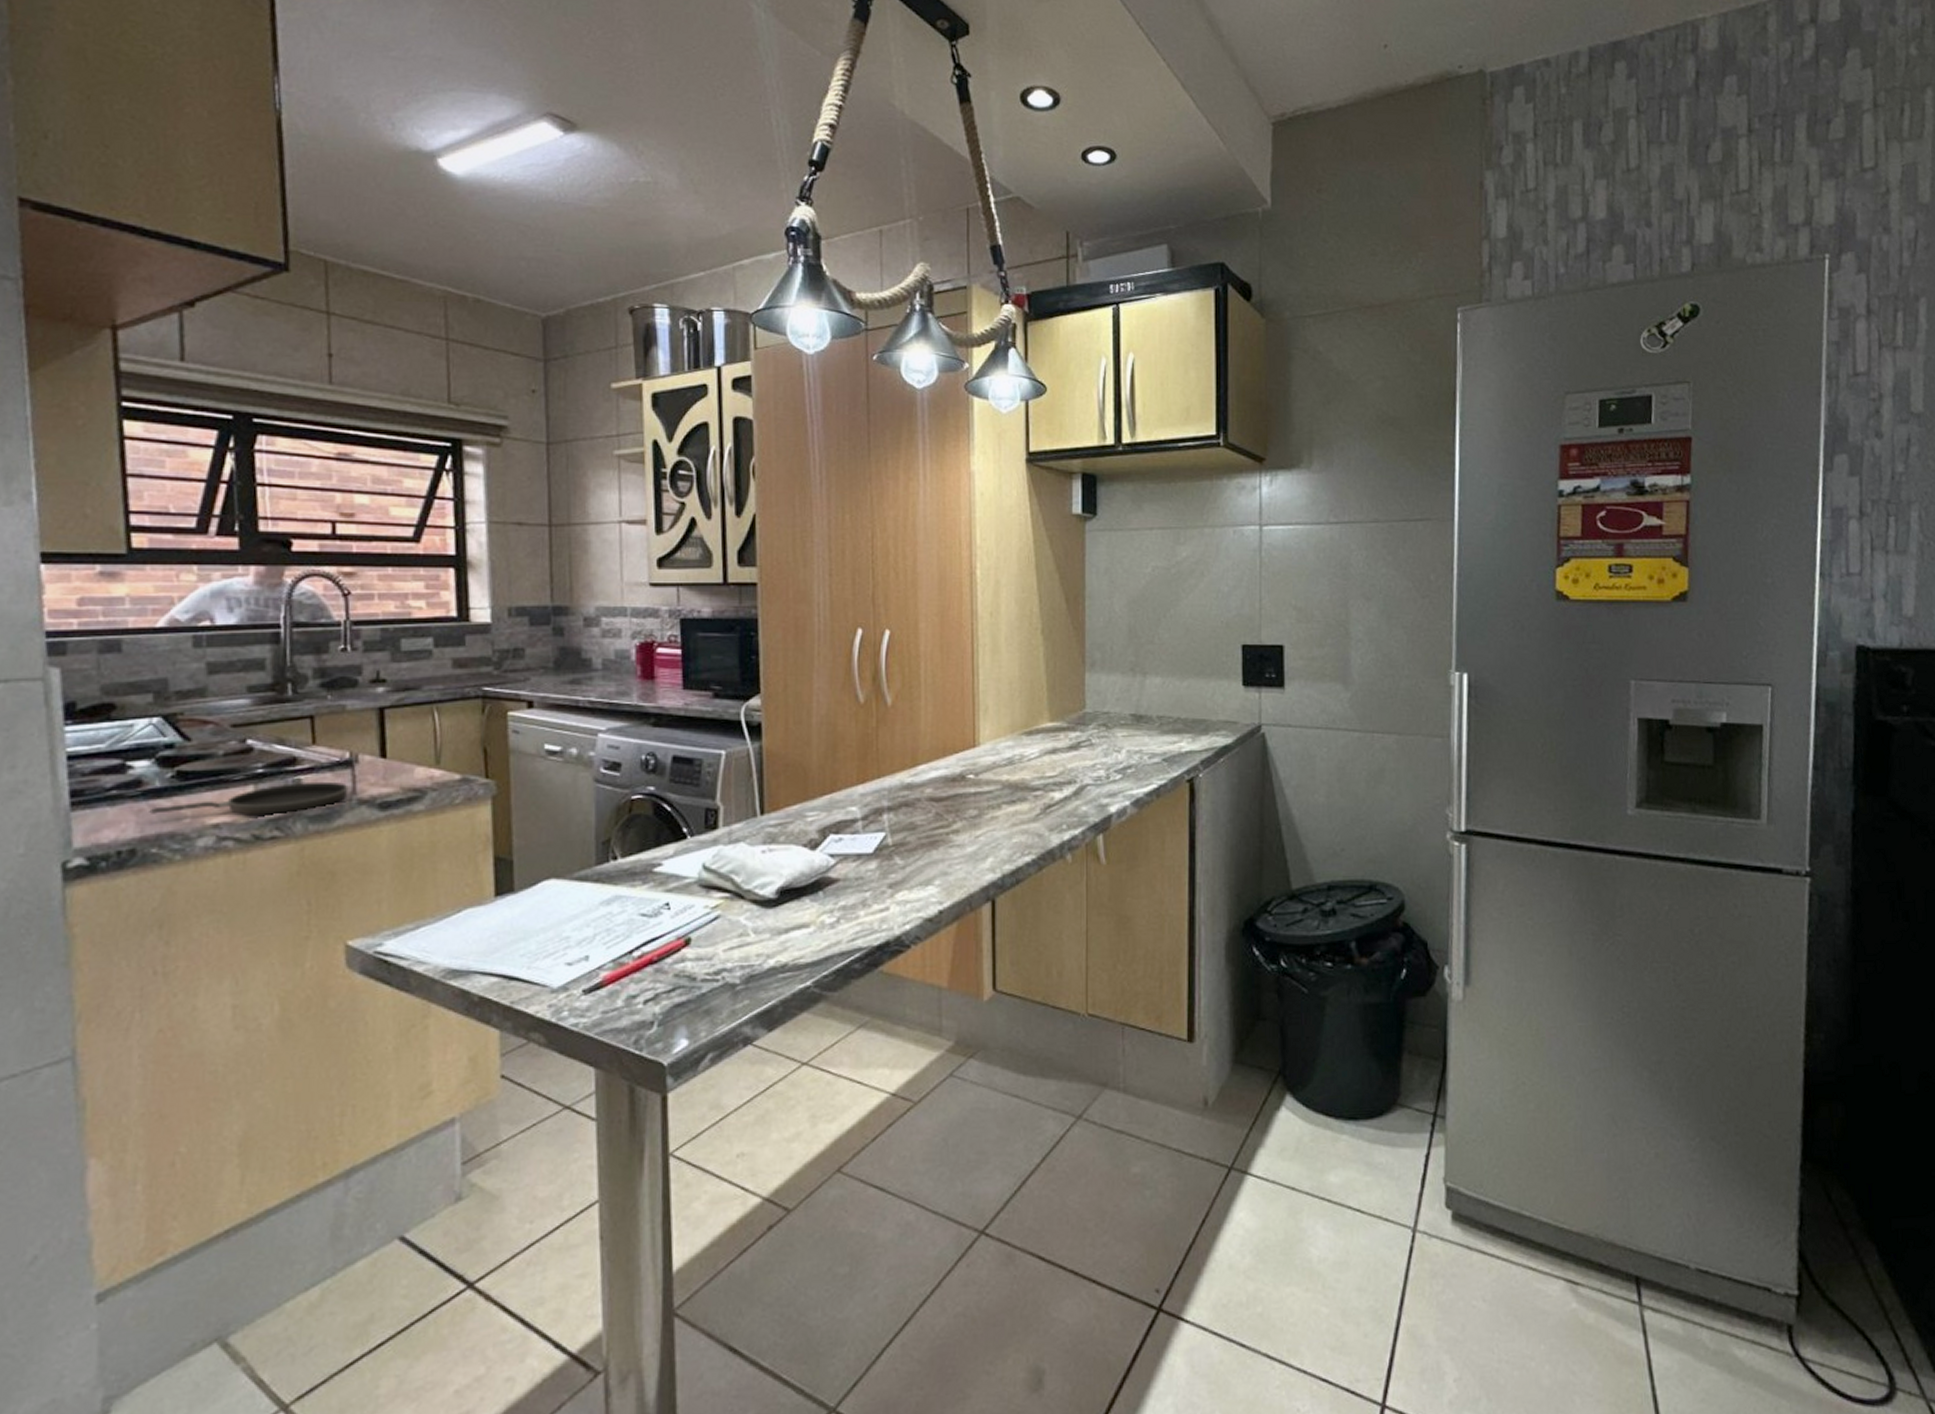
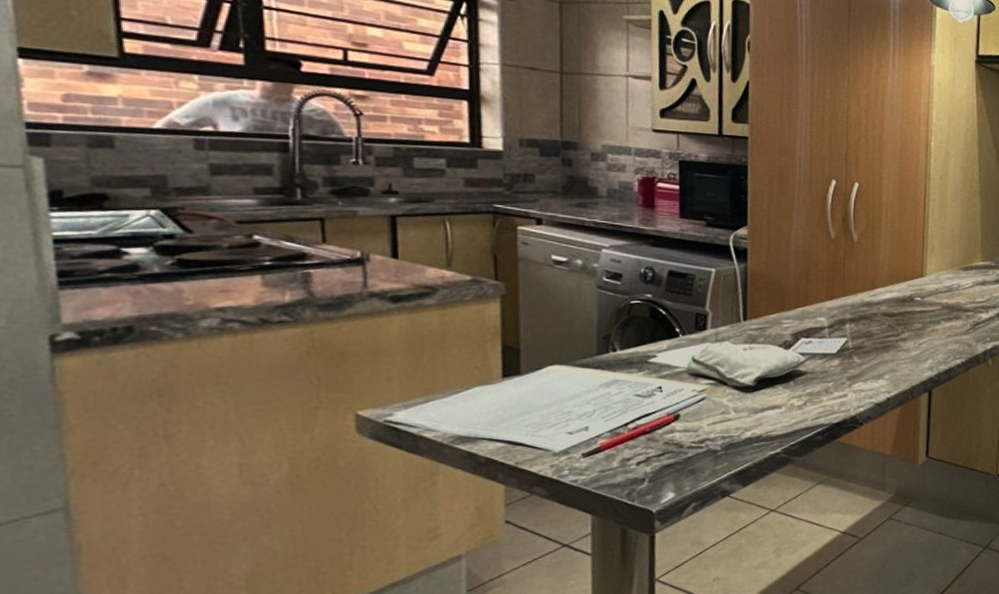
frying pan: present [149,781,349,816] -> none [147,275,360,303]

